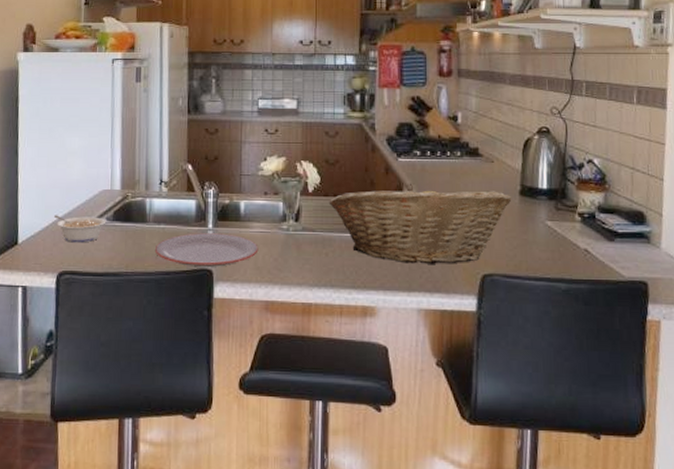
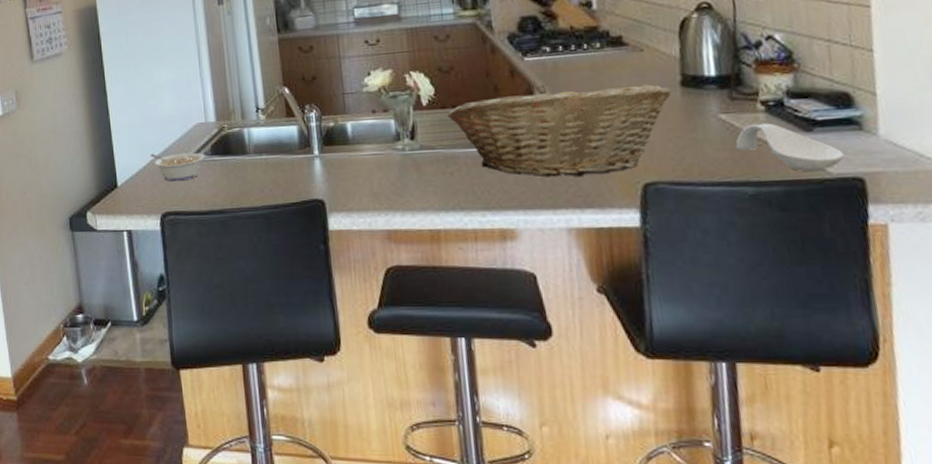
plate: present [154,233,259,268] -> none [259,159,373,199]
spoon rest: none [556,231,635,274] -> present [735,122,845,172]

